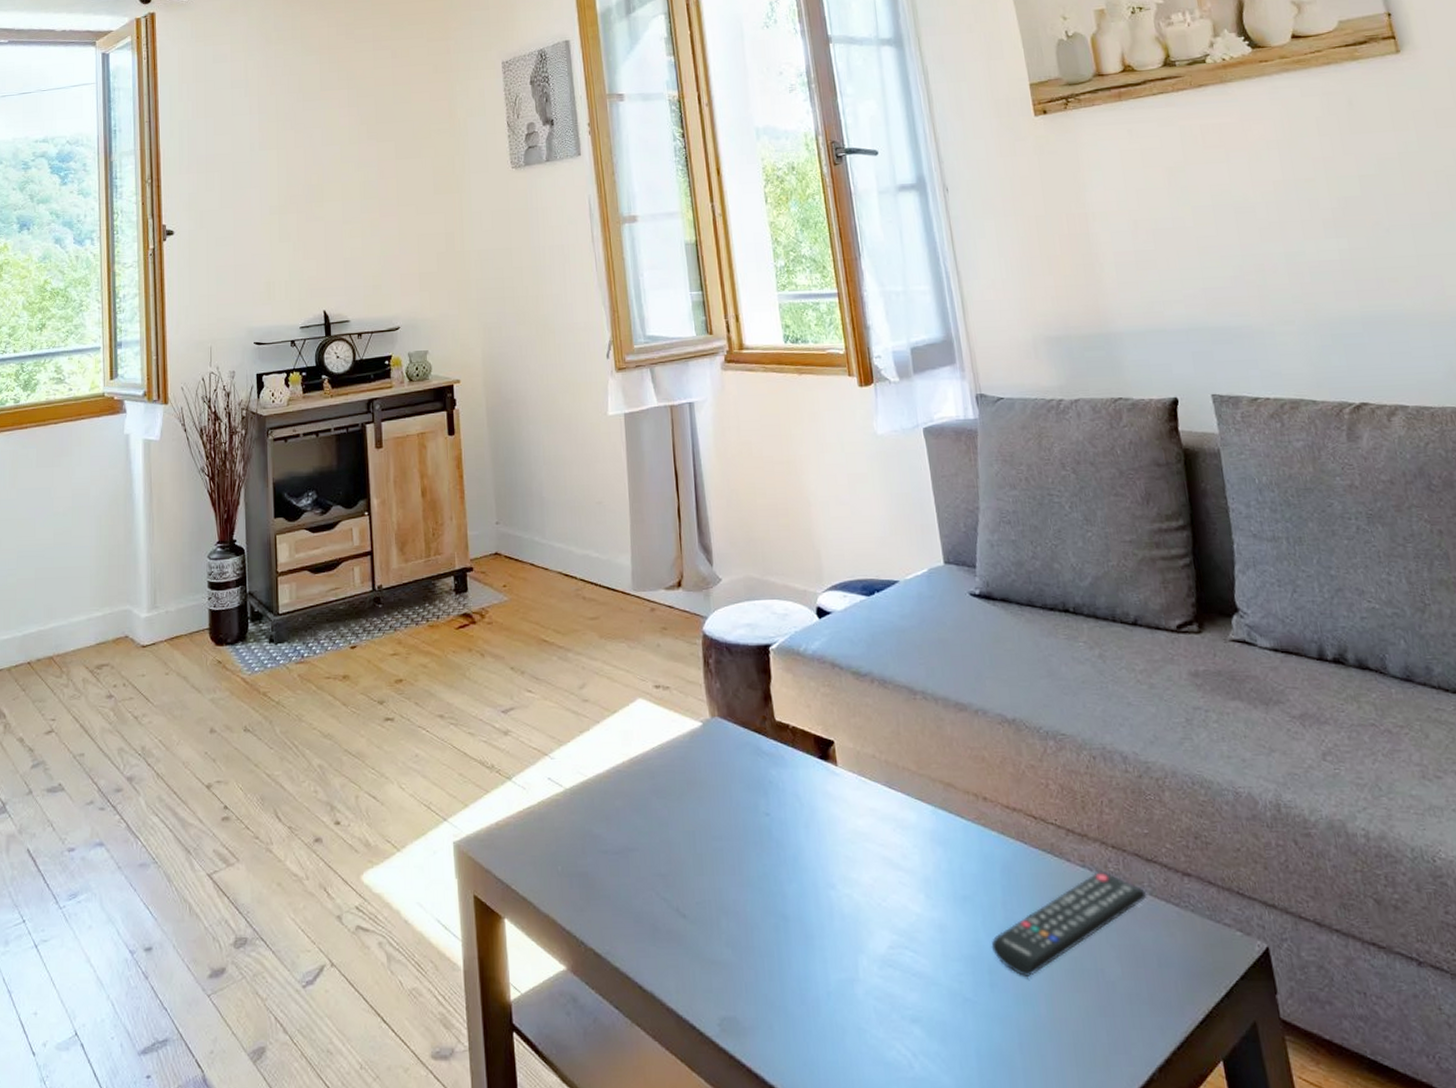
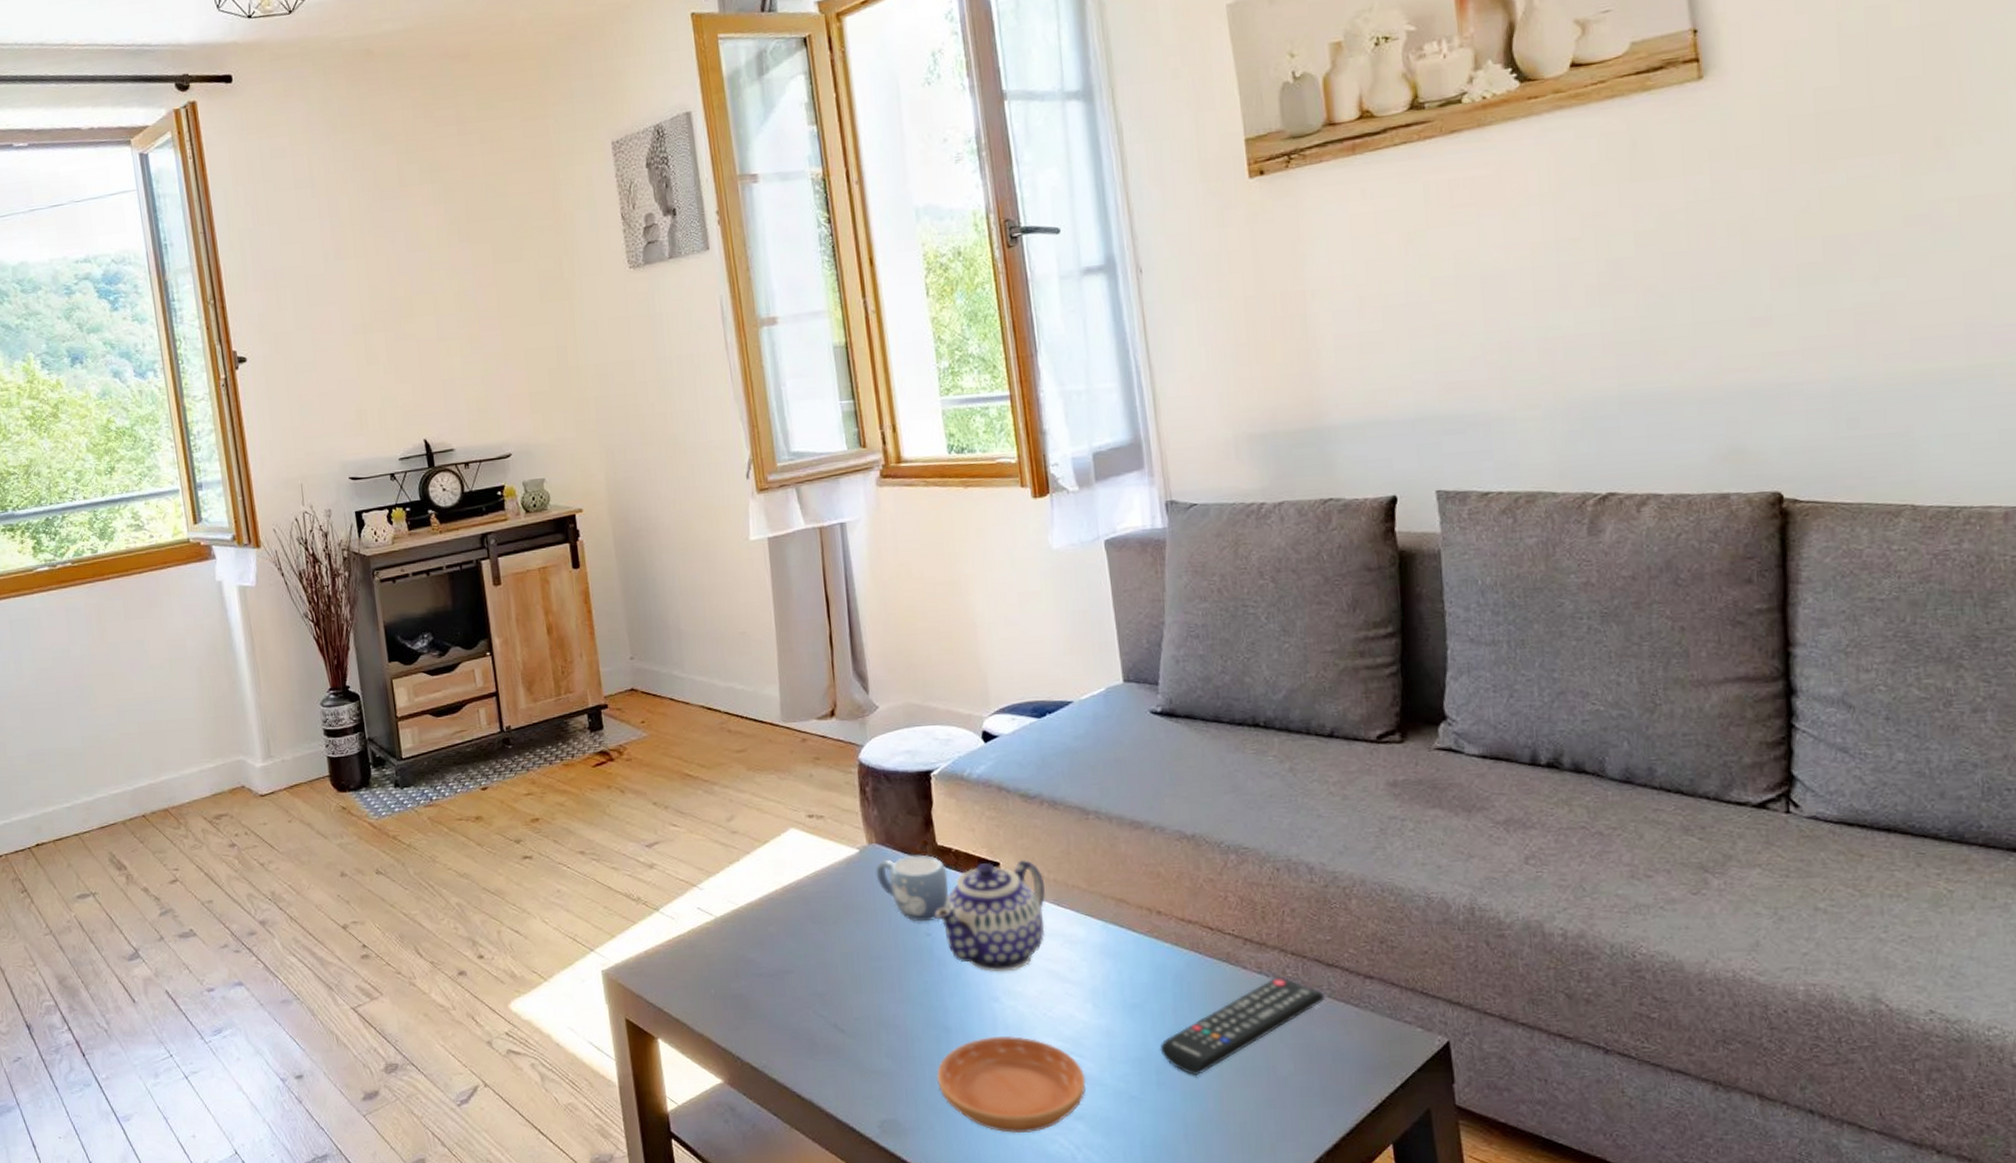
mug: none [717,730,786,801] -> present [875,854,949,922]
teapot: none [773,738,878,857] -> present [934,858,1046,972]
saucer: none [775,926,922,1037] -> present [936,1035,1087,1134]

